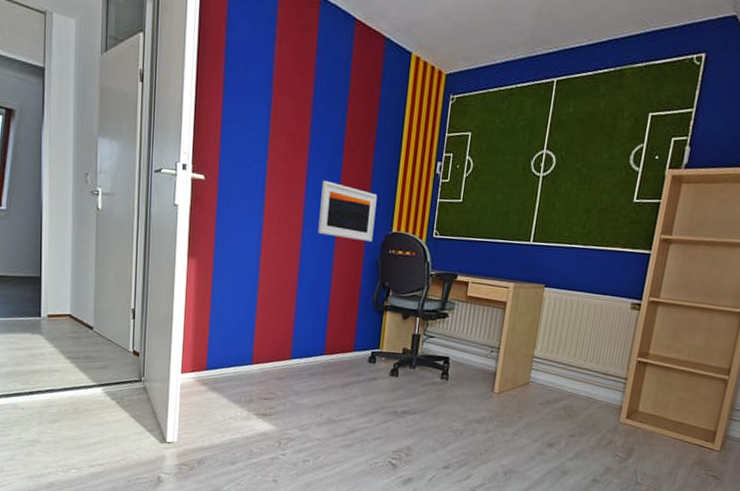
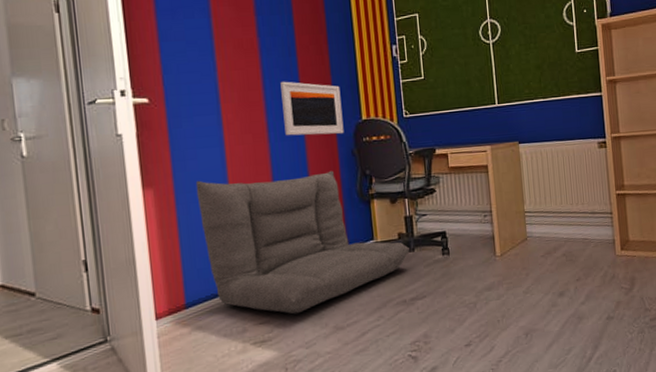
sofa: none [231,259,411,399] -> present [195,170,410,315]

